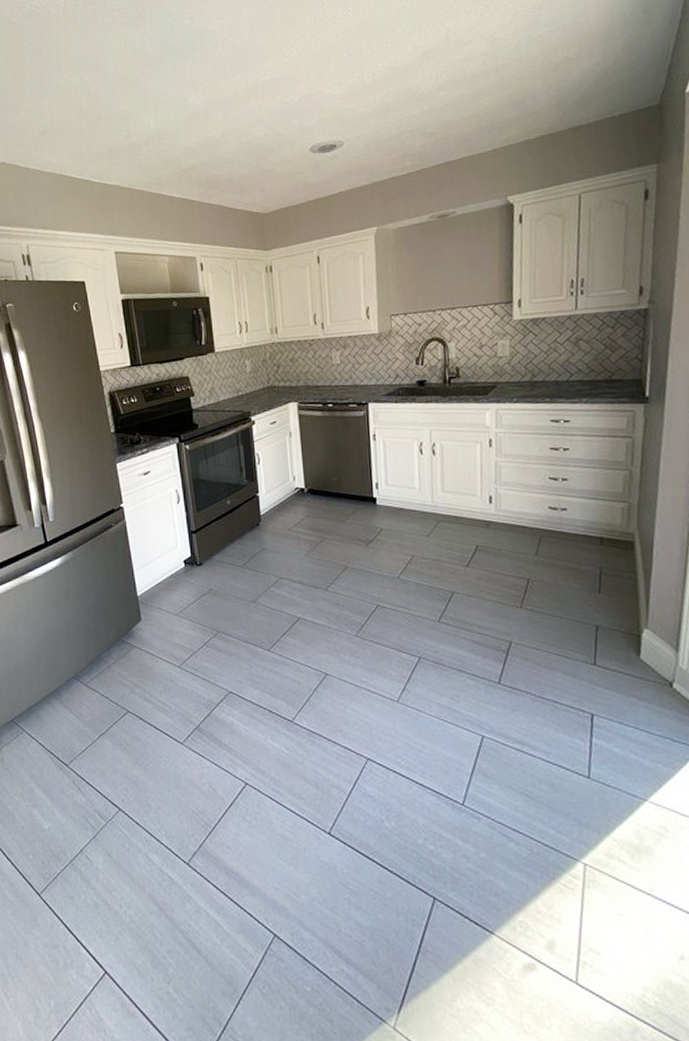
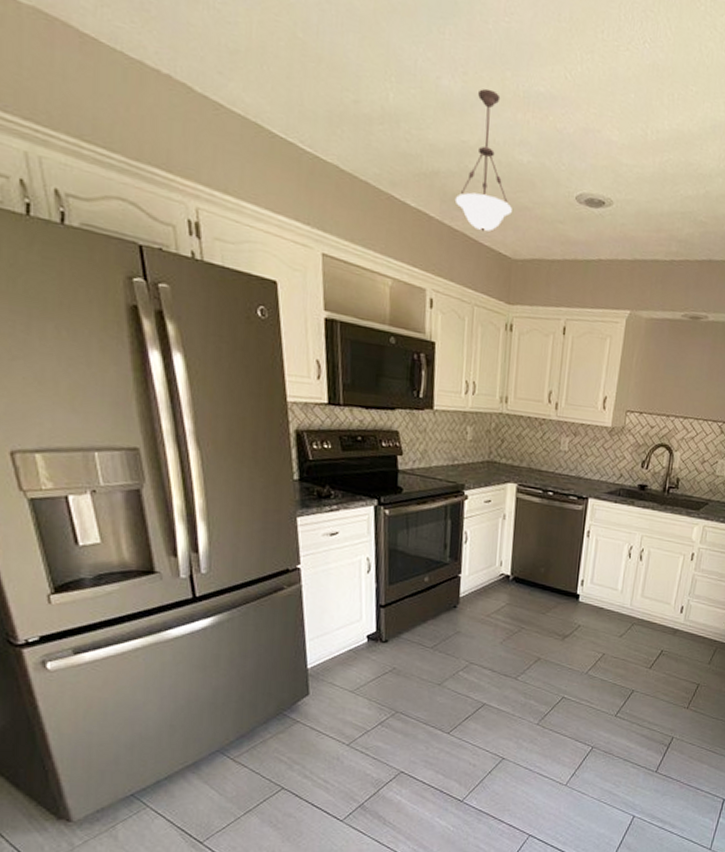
pendant light: none [209,92,257,200] -> present [454,88,512,232]

